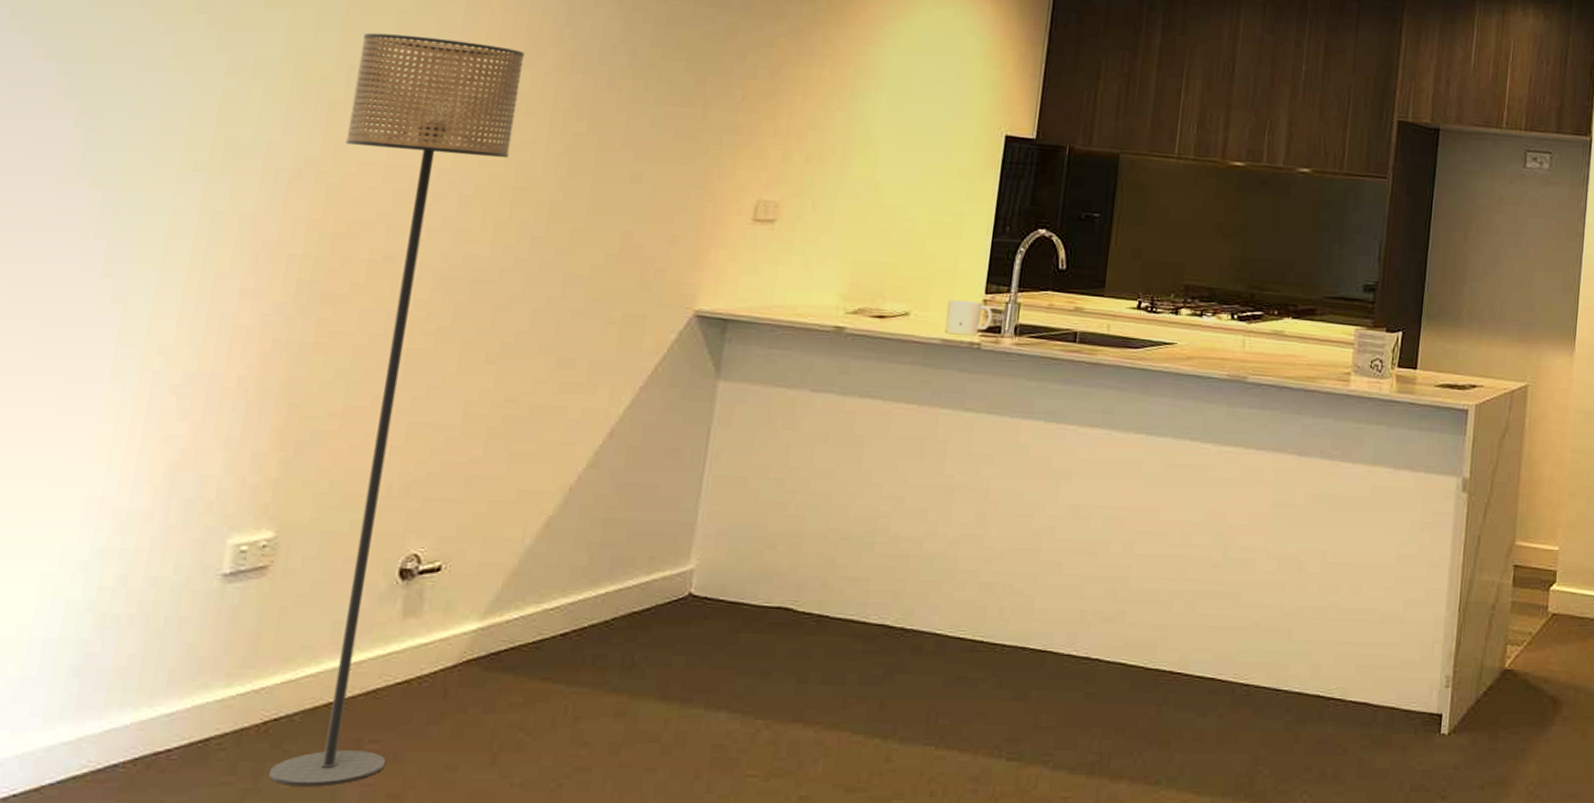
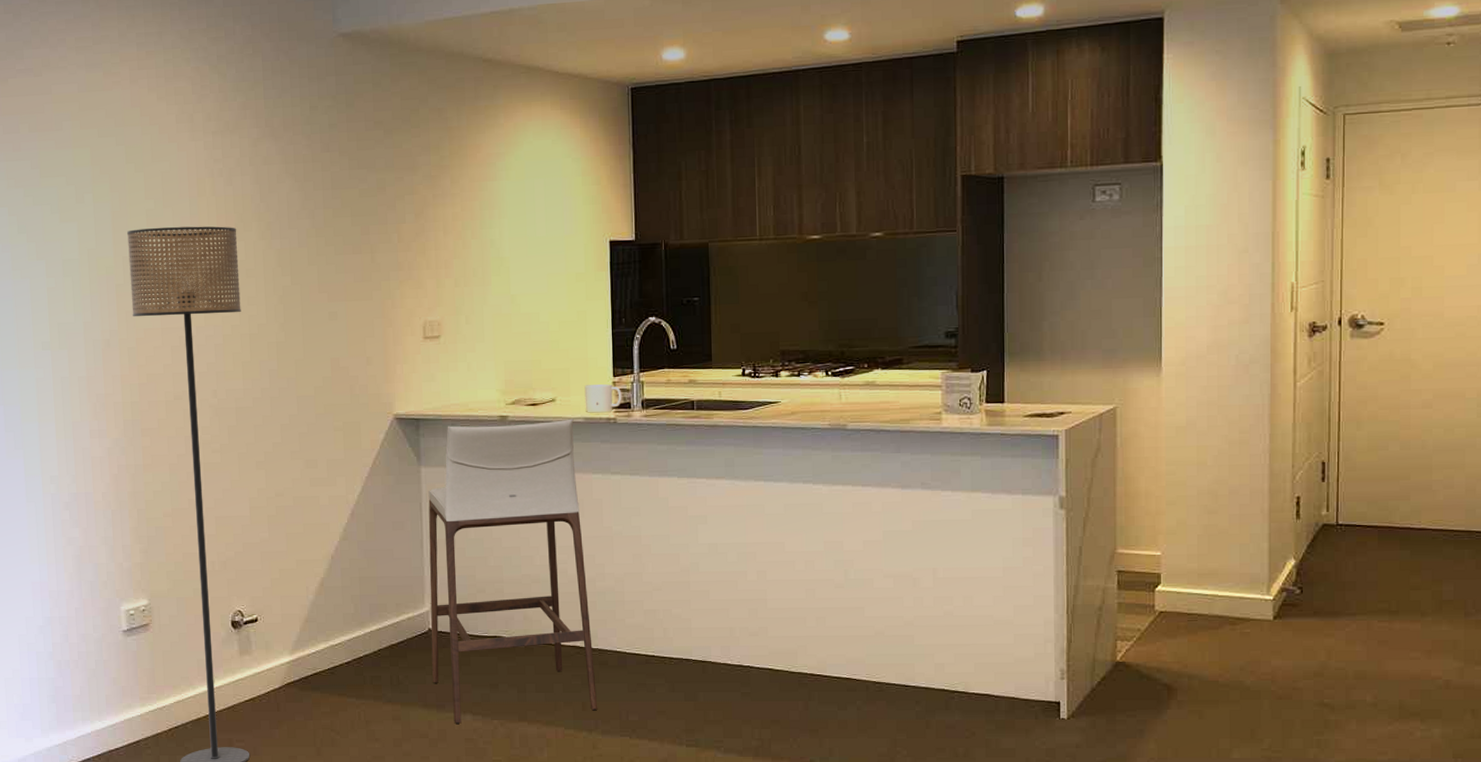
bar stool: none [680,332,928,725] -> present [428,418,598,725]

